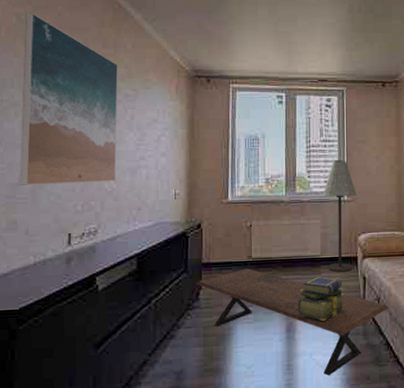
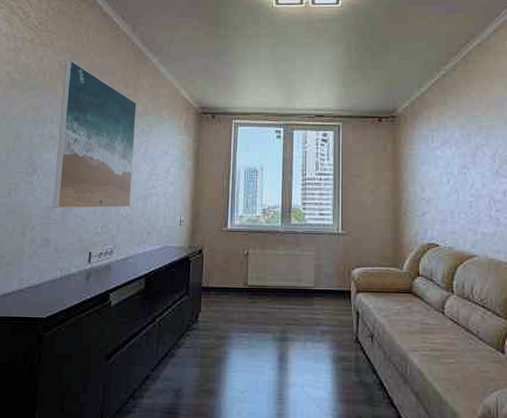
coffee table: present [196,268,390,376] -> none [195,295,383,410]
stack of books: present [297,277,345,321] -> none [290,308,338,353]
floor lamp: present [322,160,358,272] -> none [316,193,352,305]

